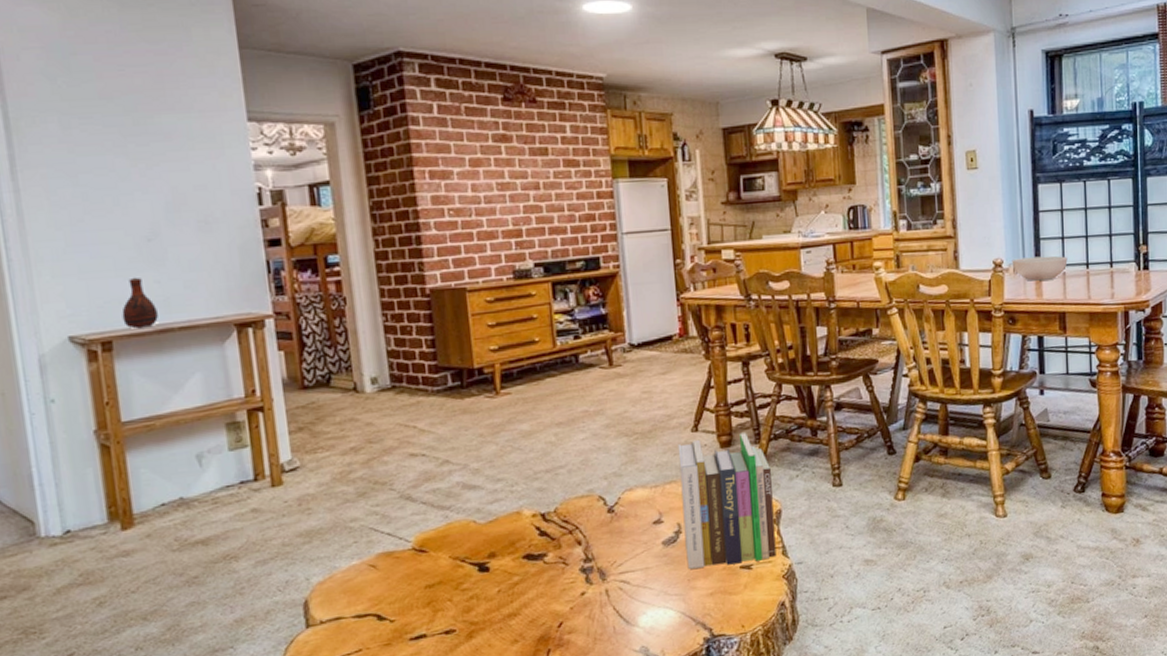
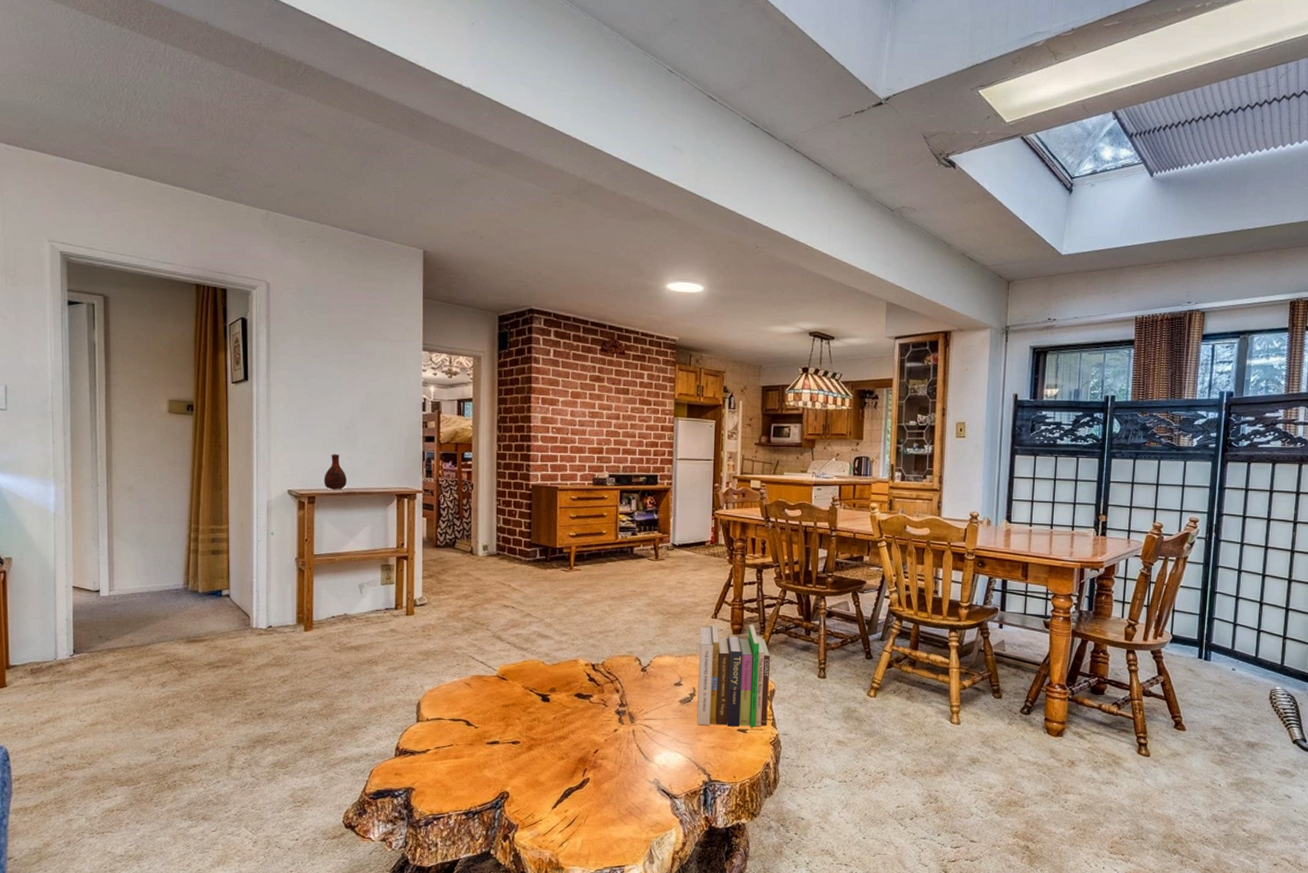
bowl: present [1011,255,1068,281] -> none [986,513,1035,534]

